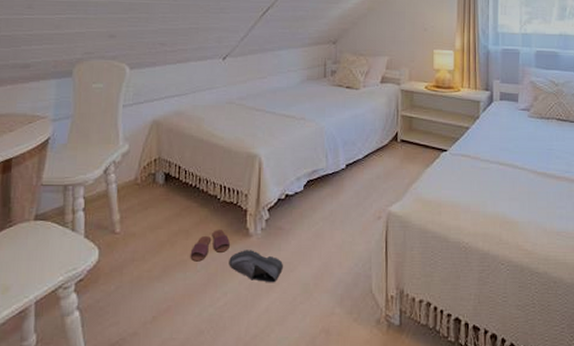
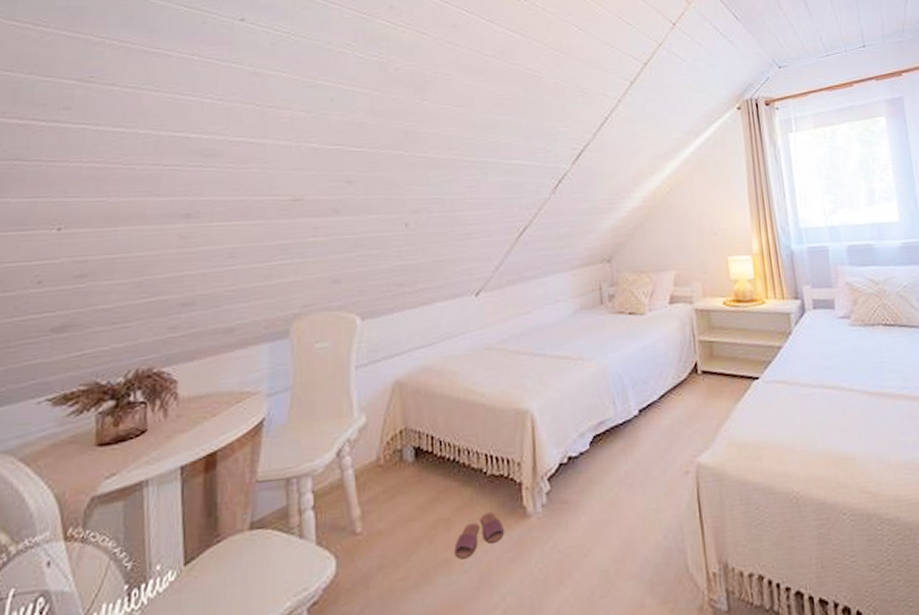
shoe: present [229,250,283,283] -> none [504,534,574,576]

